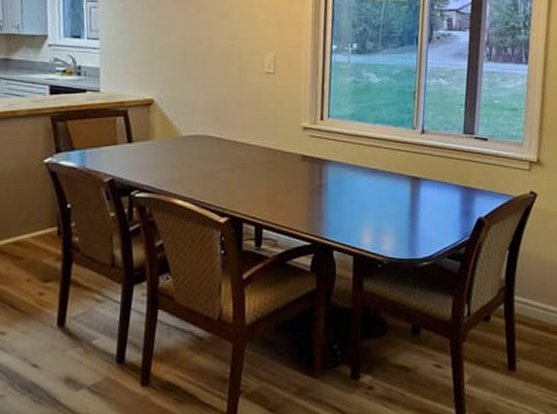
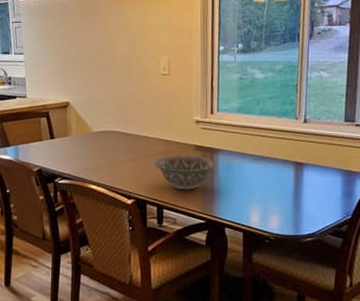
decorative bowl: none [254,167,327,207] -> present [155,155,217,190]

